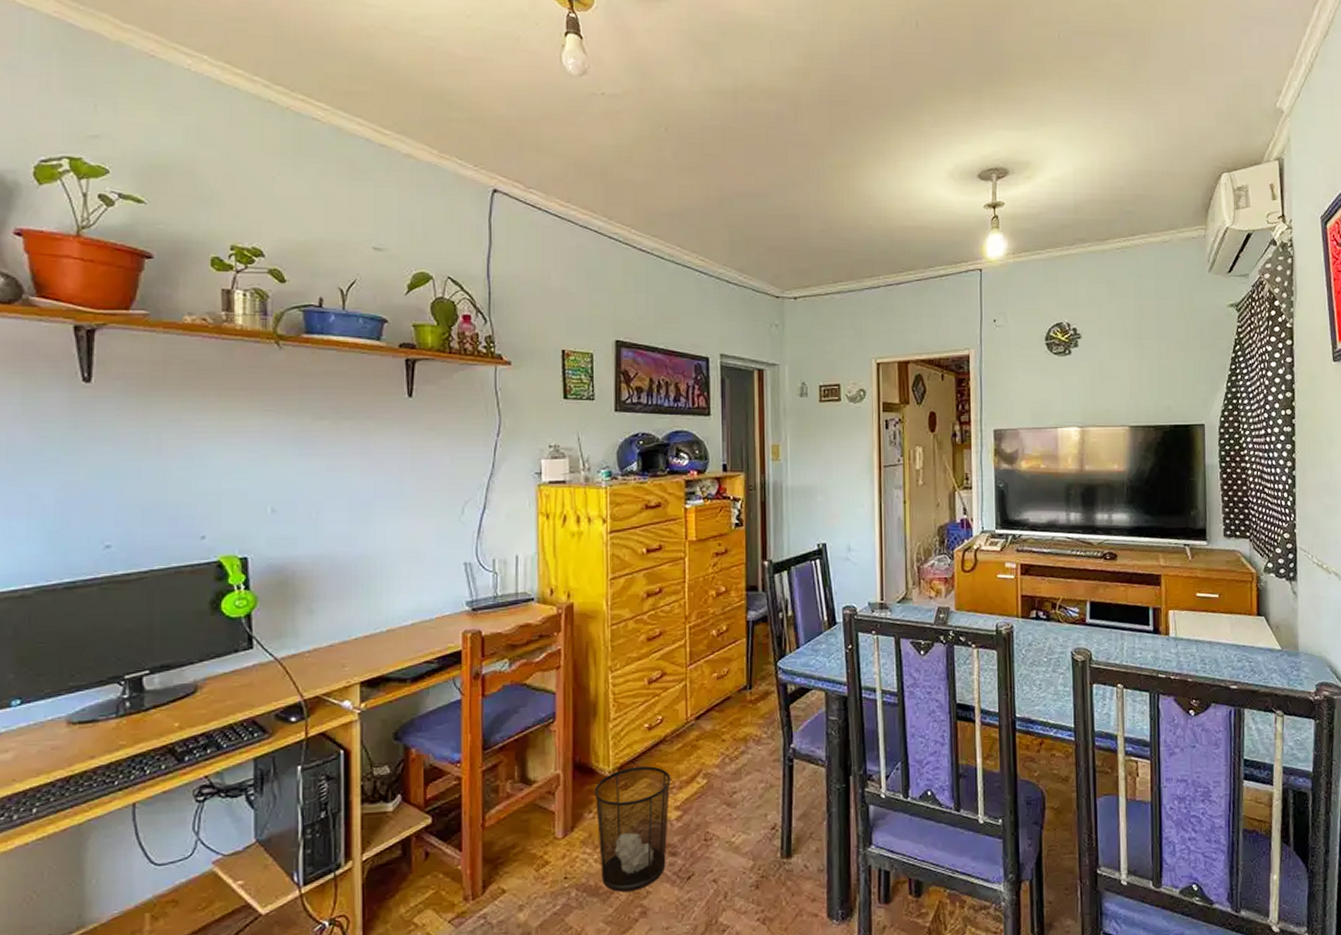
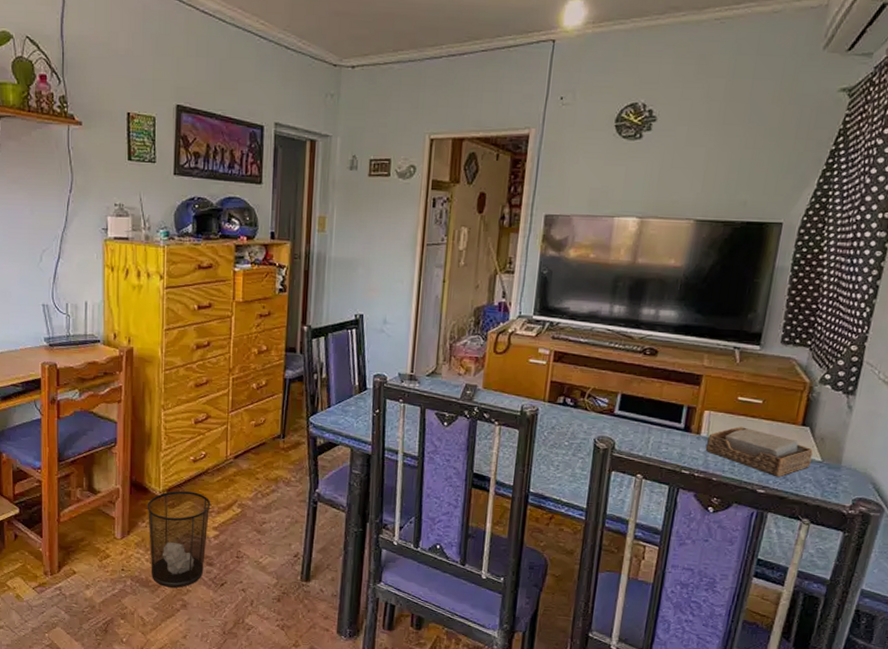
napkin holder: none [1176,623,1272,671] -> present [705,427,813,478]

